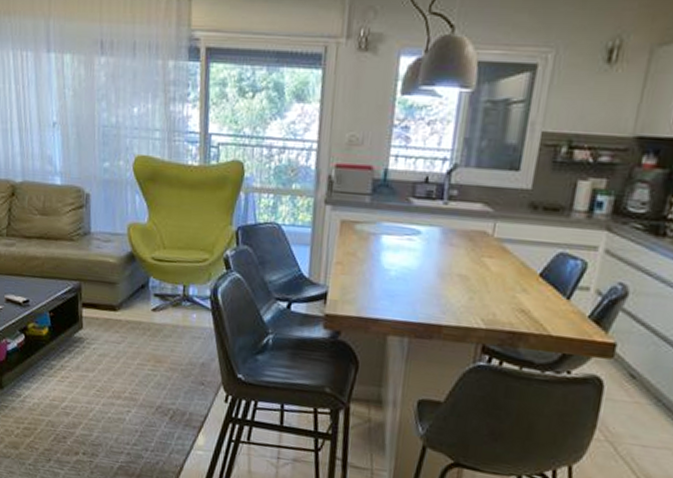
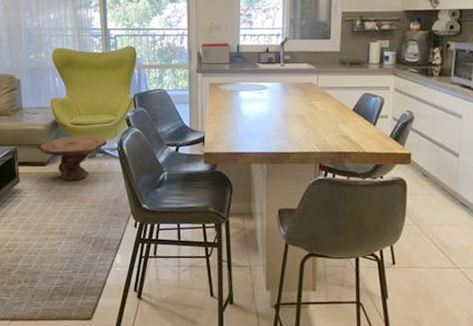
side table: none [98,274,198,335] -> present [30,135,107,181]

